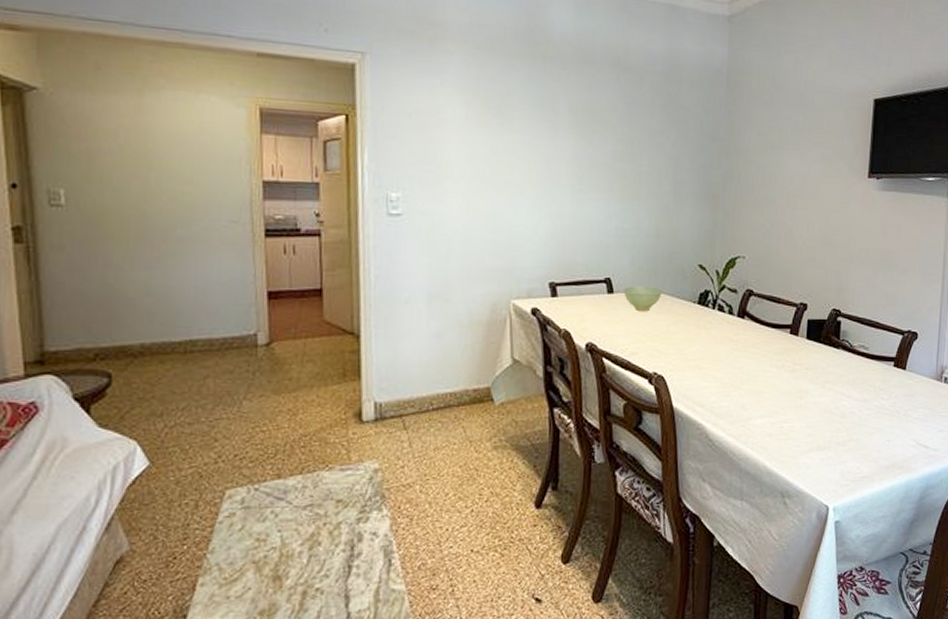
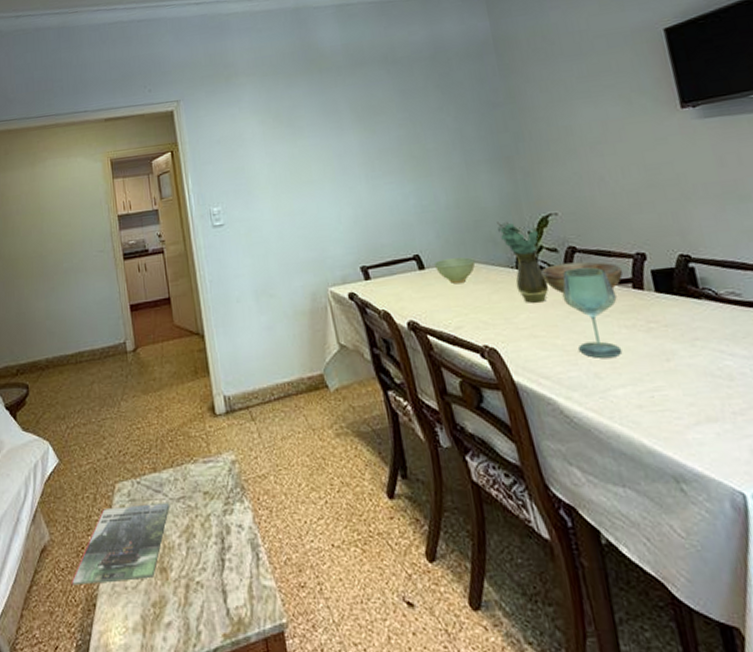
magazine: none [155,511,294,598] -> present [71,503,170,586]
vase: none [690,257,724,337] -> present [497,222,549,303]
bowl: none [719,304,786,333] -> present [541,261,623,294]
wine glass: none [731,310,776,391] -> present [562,267,623,358]

